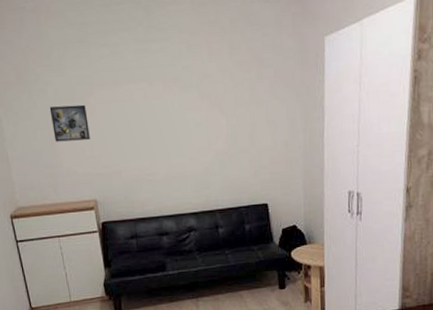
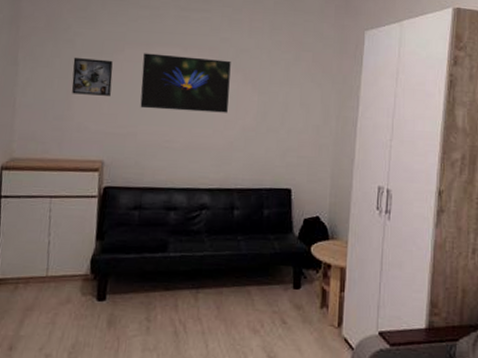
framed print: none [112,88,200,147] -> present [140,53,231,113]

